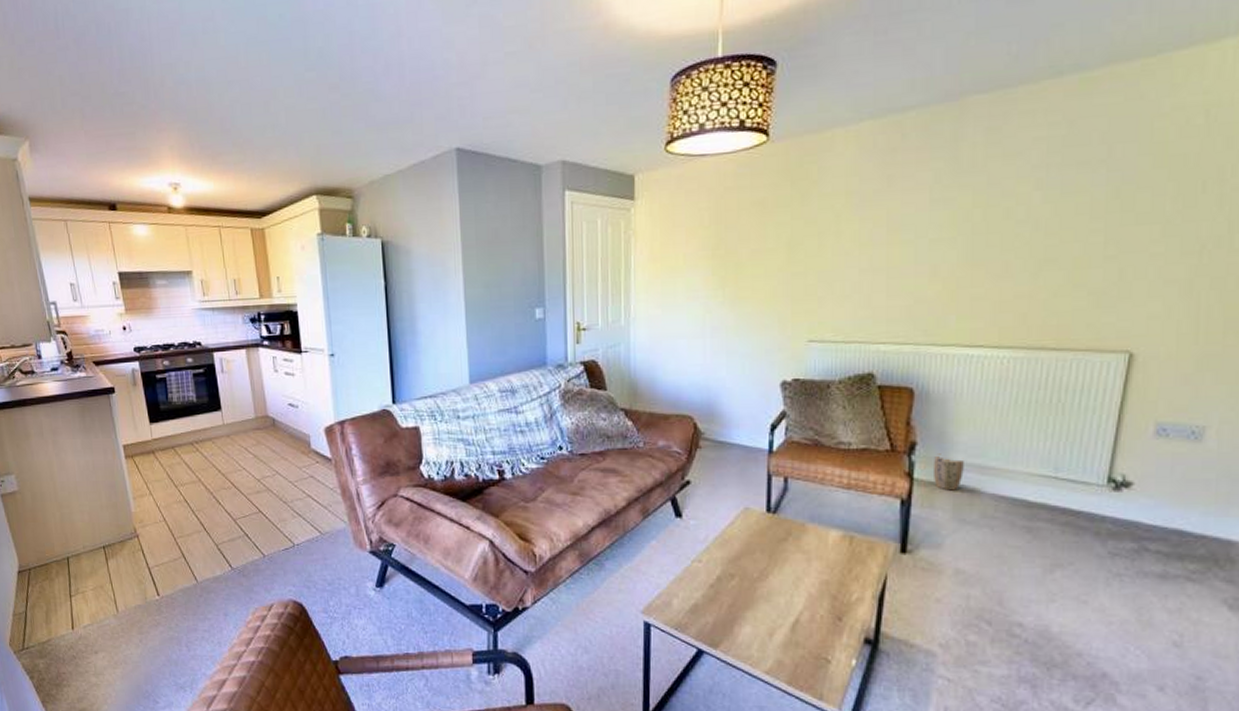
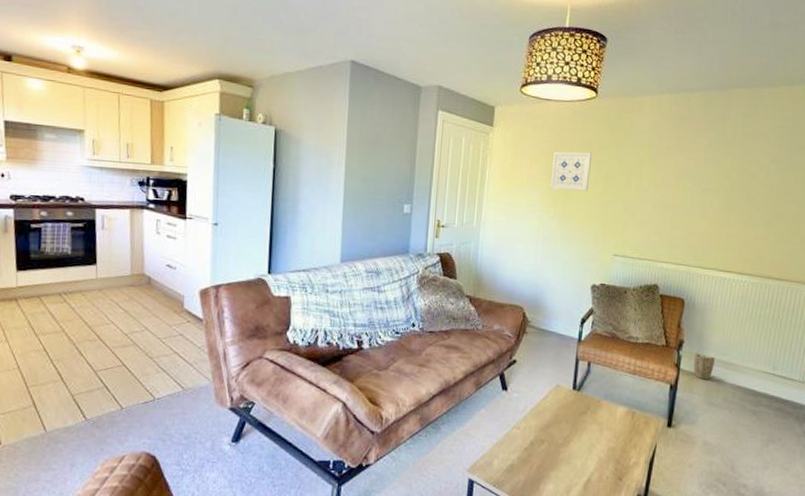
wall art: none [715,214,769,268] -> present [550,151,593,191]

